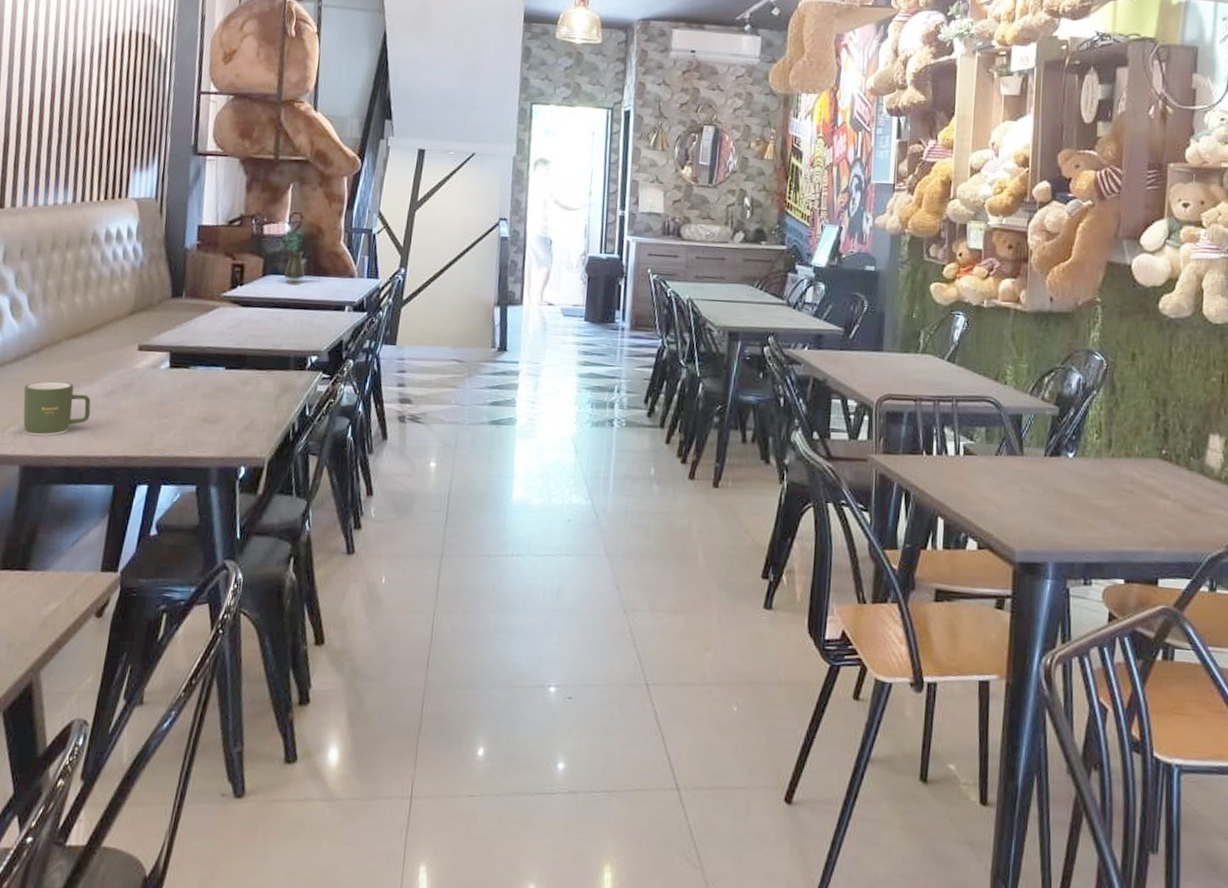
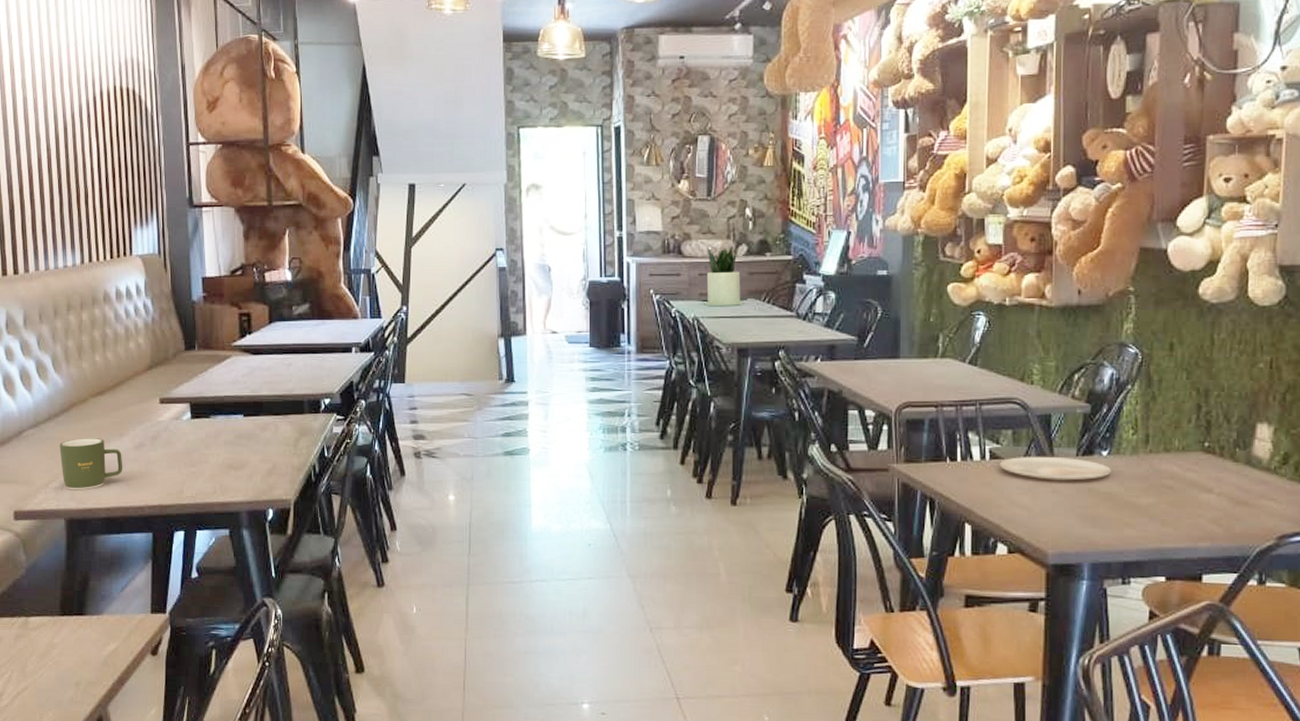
vase: present [282,227,305,287] -> none [284,273,310,332]
planter: none [698,233,737,292] -> present [703,246,743,307]
plate: none [973,454,1076,480] -> present [1000,456,1111,481]

